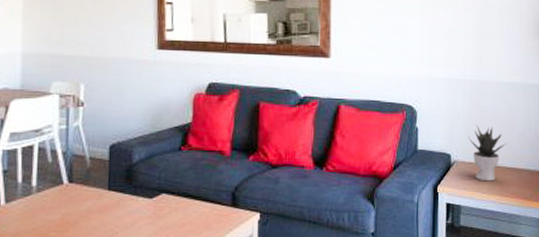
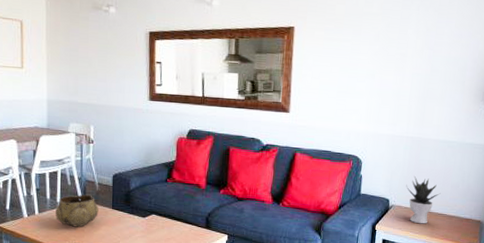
decorative bowl: none [29,173,90,218] -> present [56,194,99,227]

